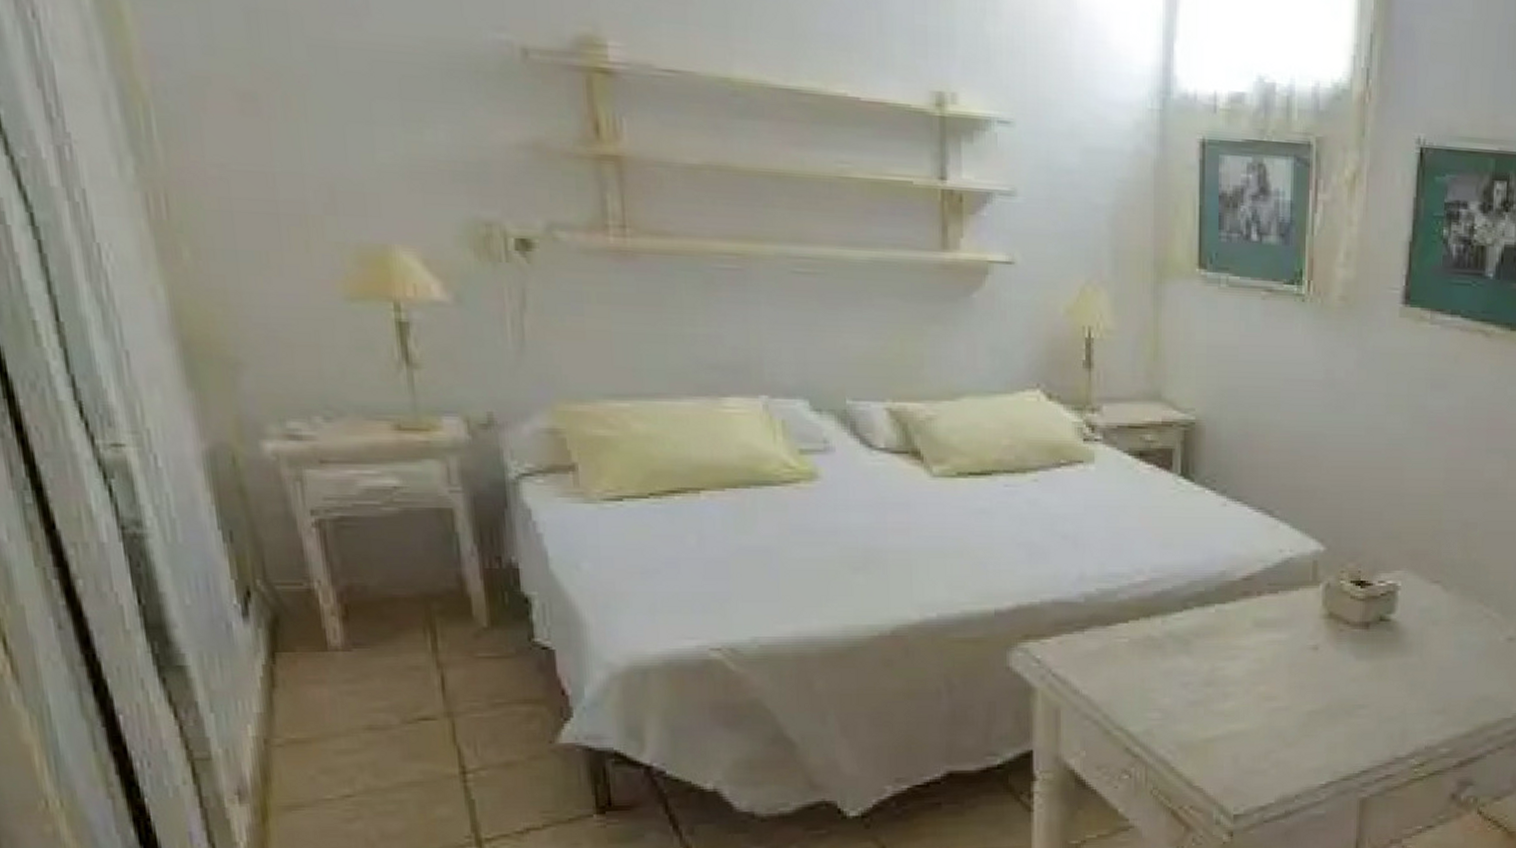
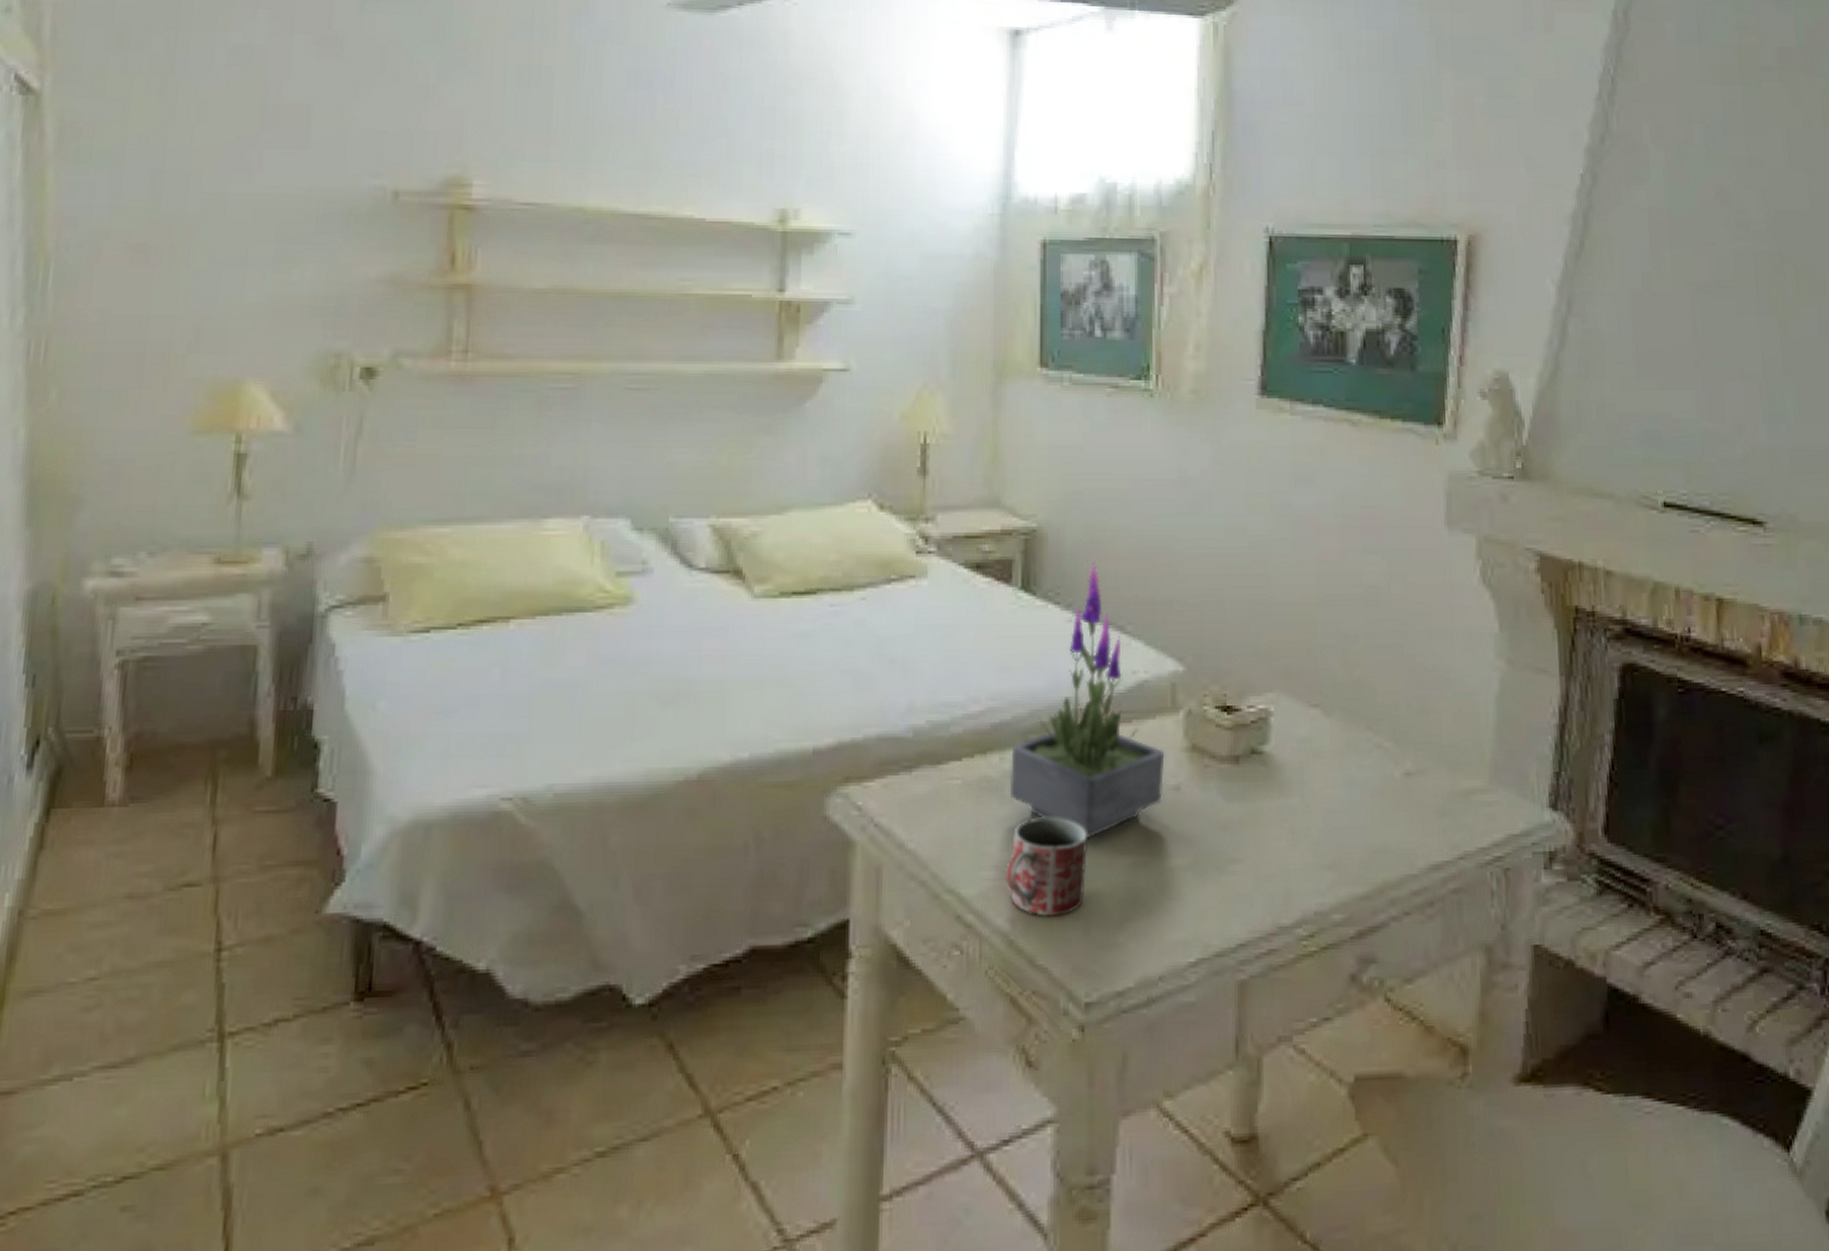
mug: none [1167,670,1237,749] -> present [1006,817,1087,916]
potted plant: none [1171,453,1306,687] -> present [1011,562,1165,838]

